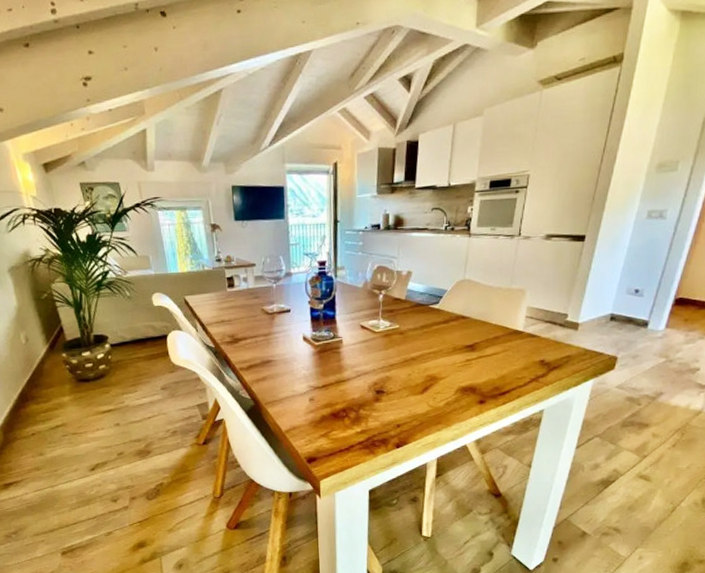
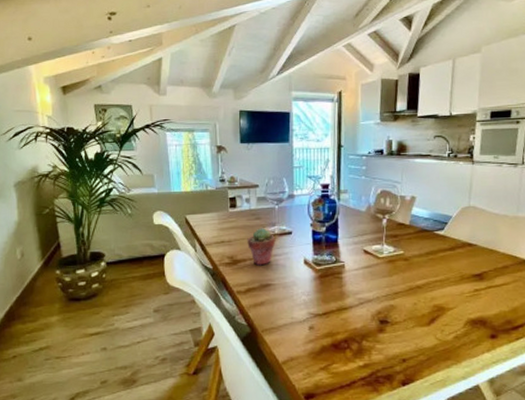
potted succulent: none [247,306,274,343] -> present [247,228,275,266]

